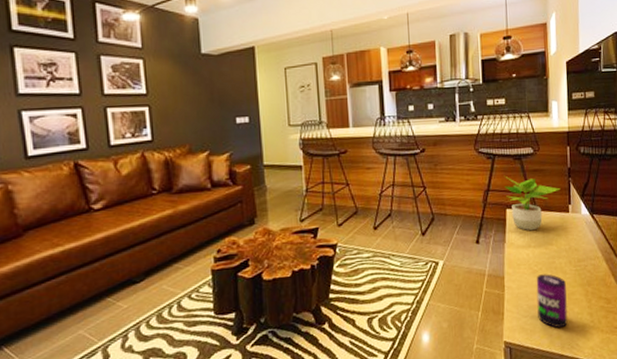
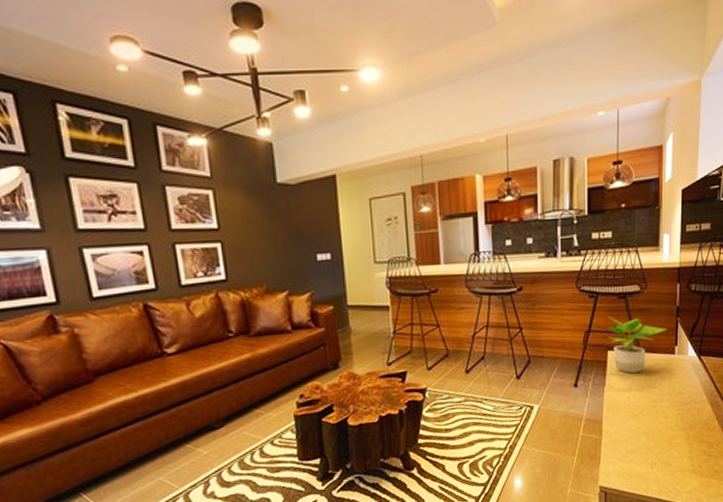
beverage can: present [536,274,568,328] -> none [636,418,667,473]

